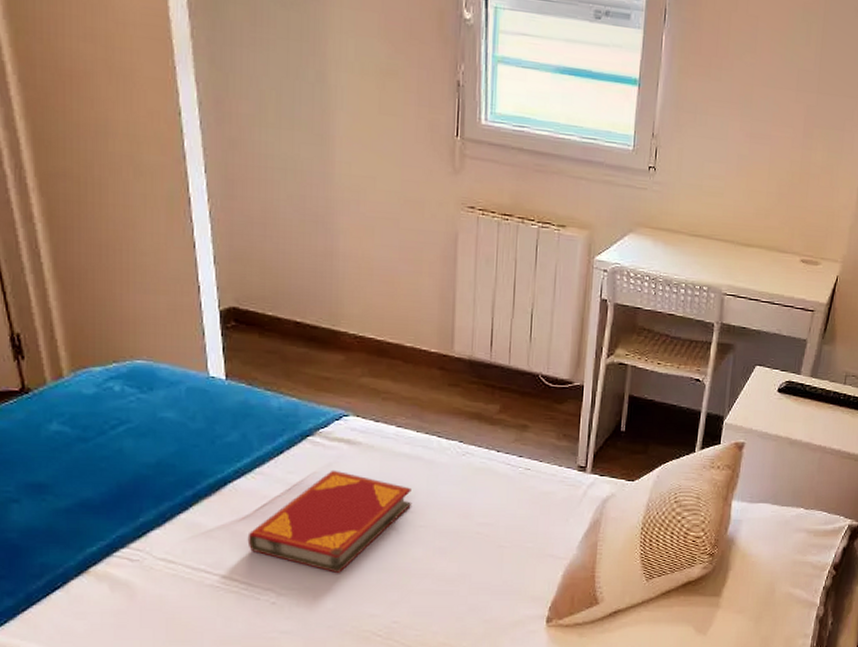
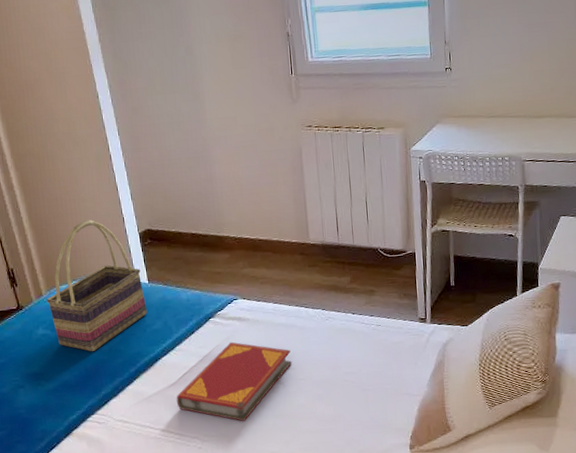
woven basket: none [68,281,220,463] -> present [46,220,148,352]

